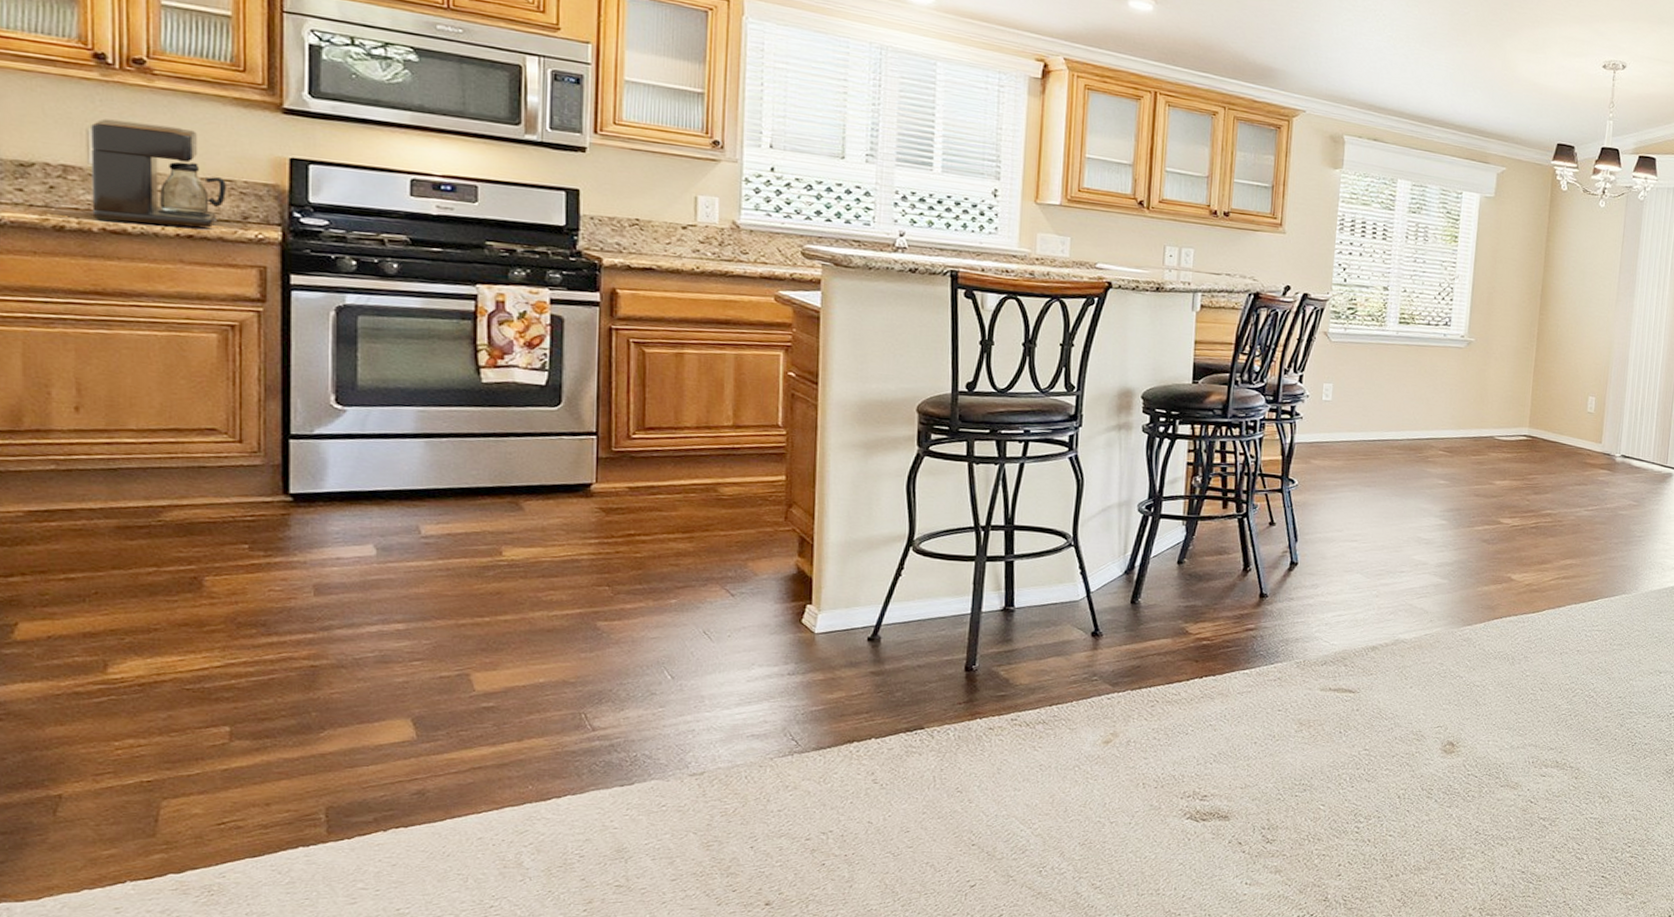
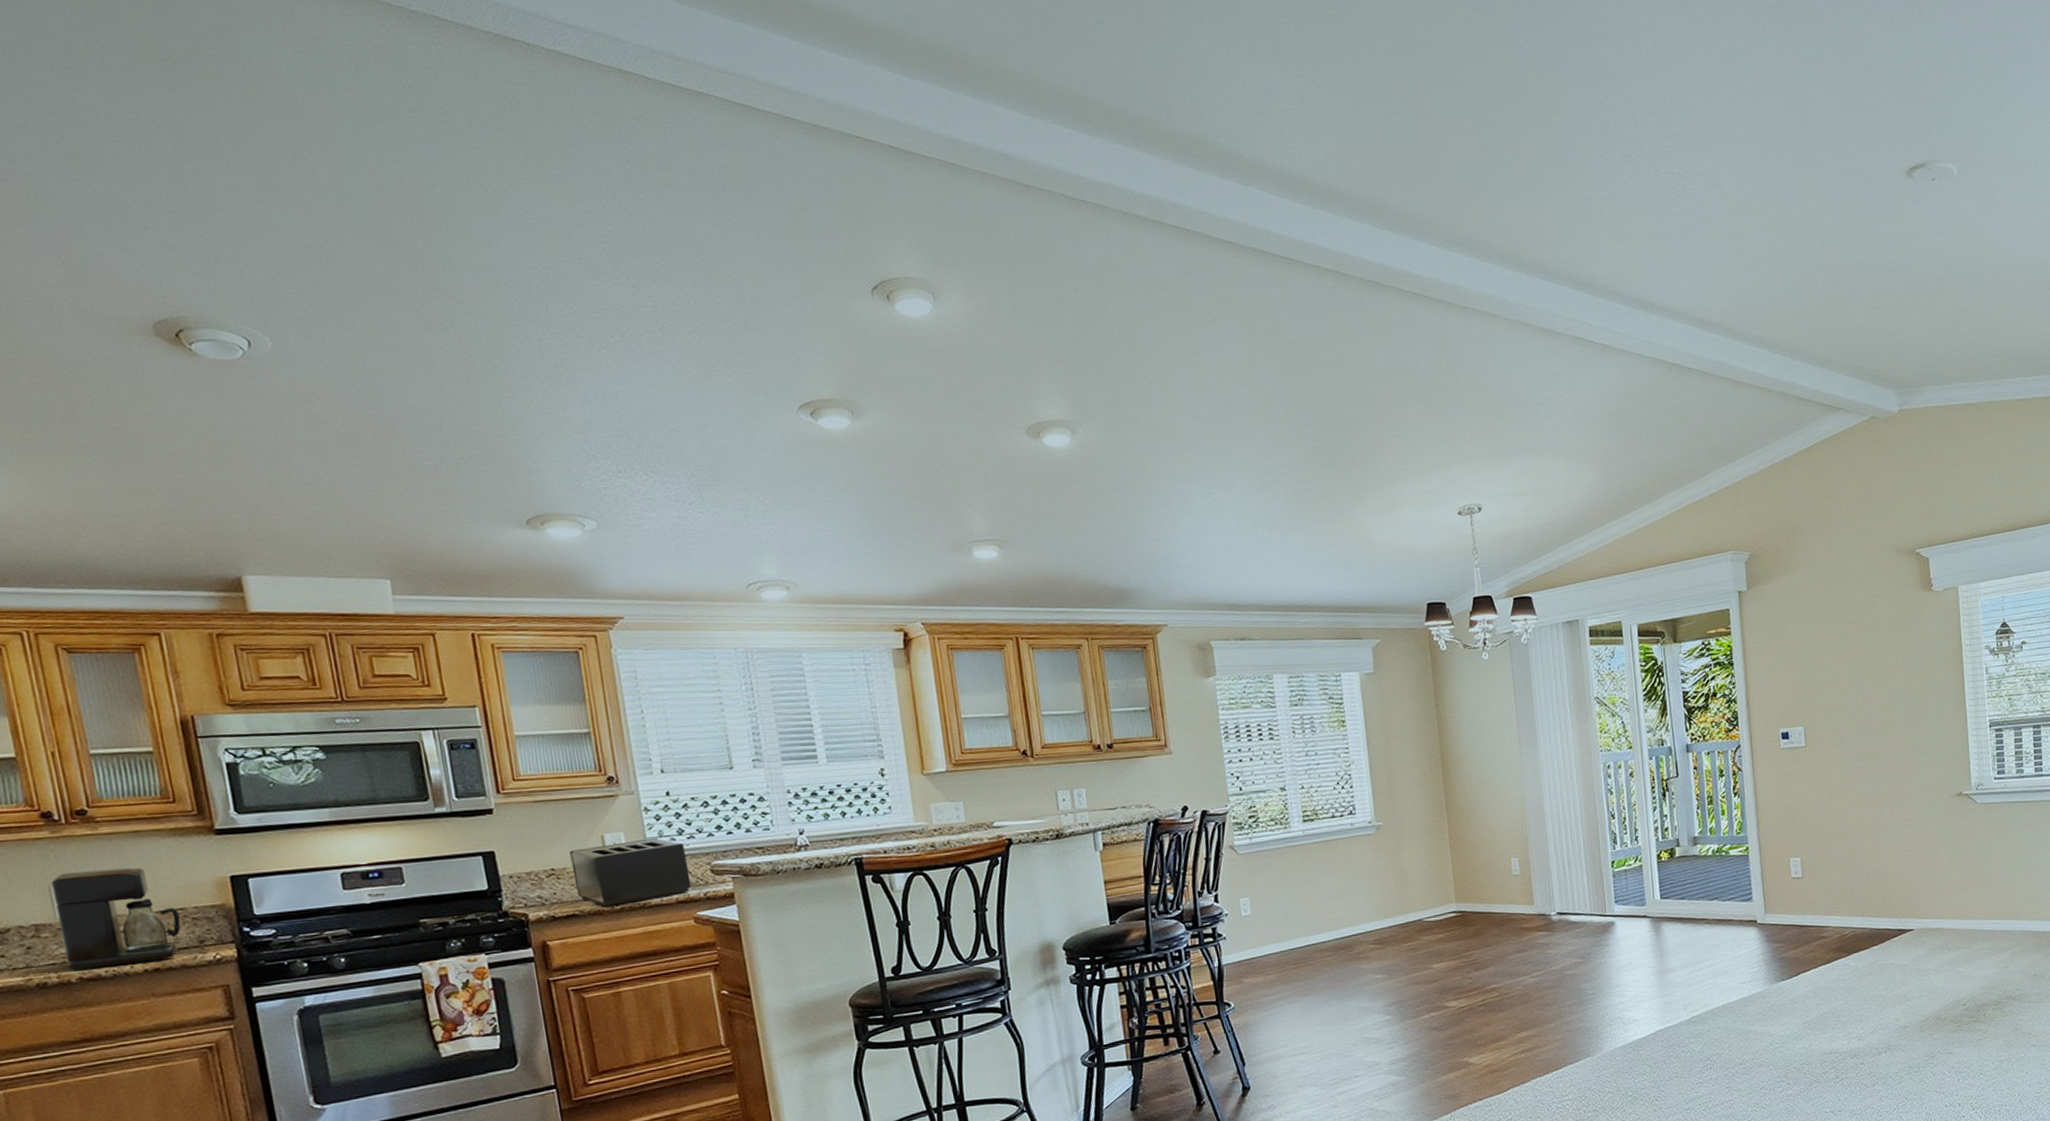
toaster: none [658,205,780,270] -> present [569,837,692,906]

